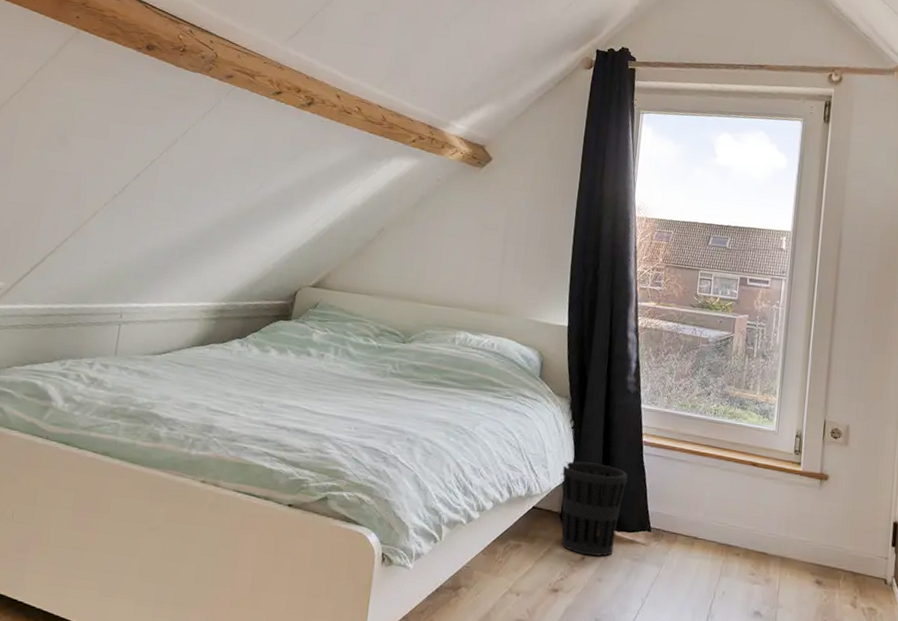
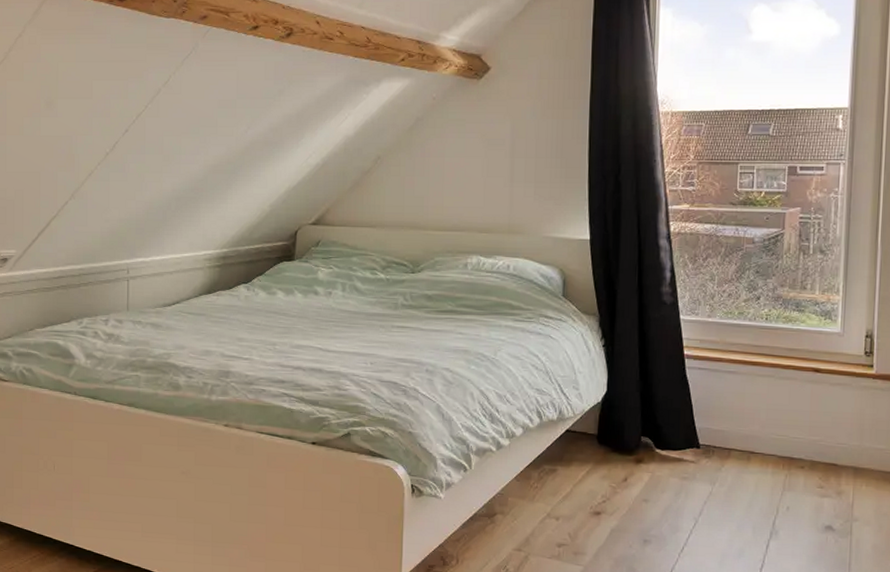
wastebasket: present [560,461,628,557] -> none [594,380,670,477]

